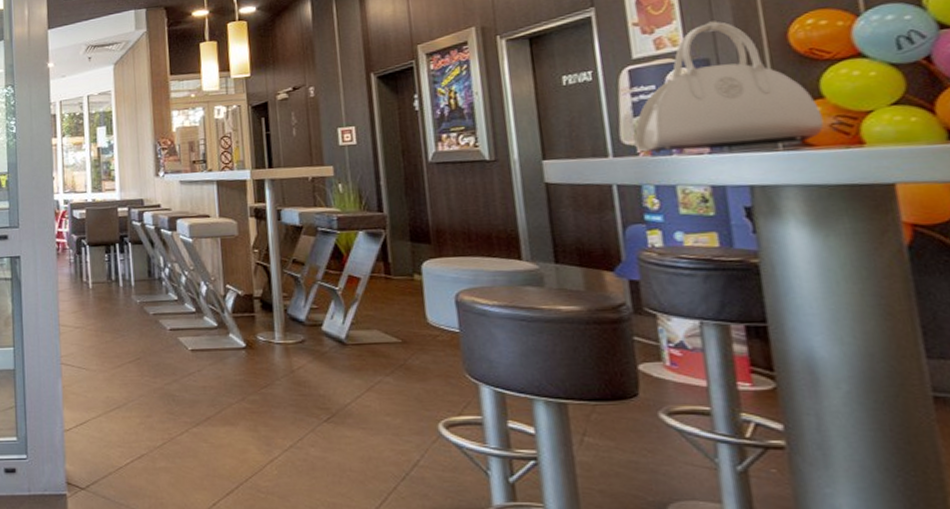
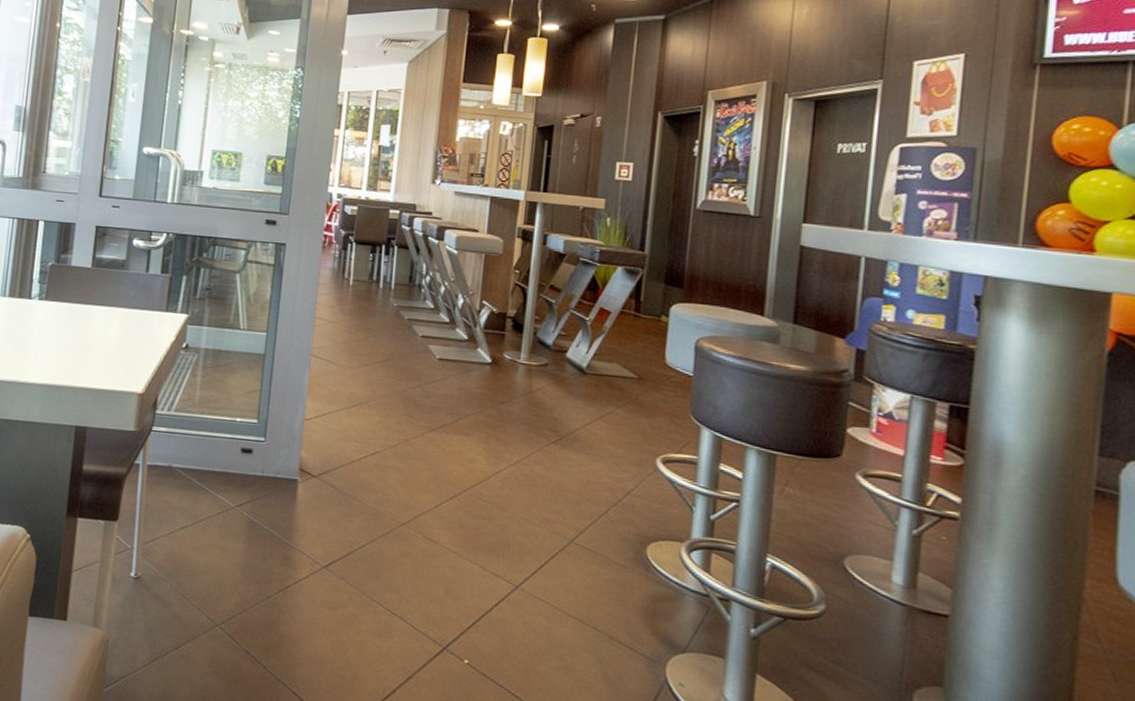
handbag: present [634,21,824,154] -> none [890,112,1065,243]

